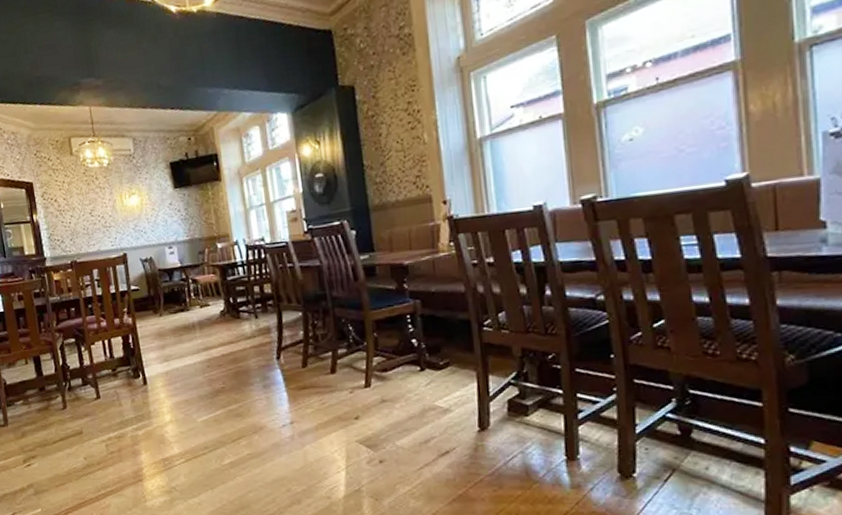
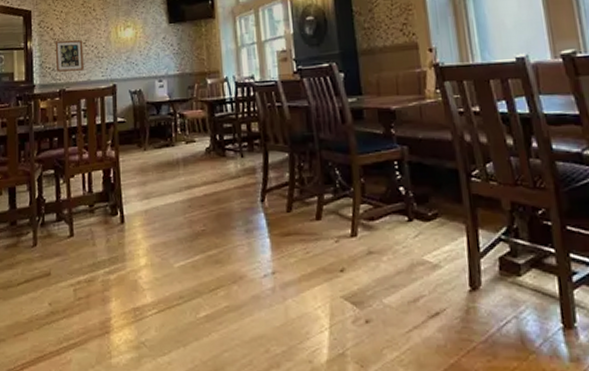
wall art: none [60,210,93,244] -> present [55,39,84,72]

